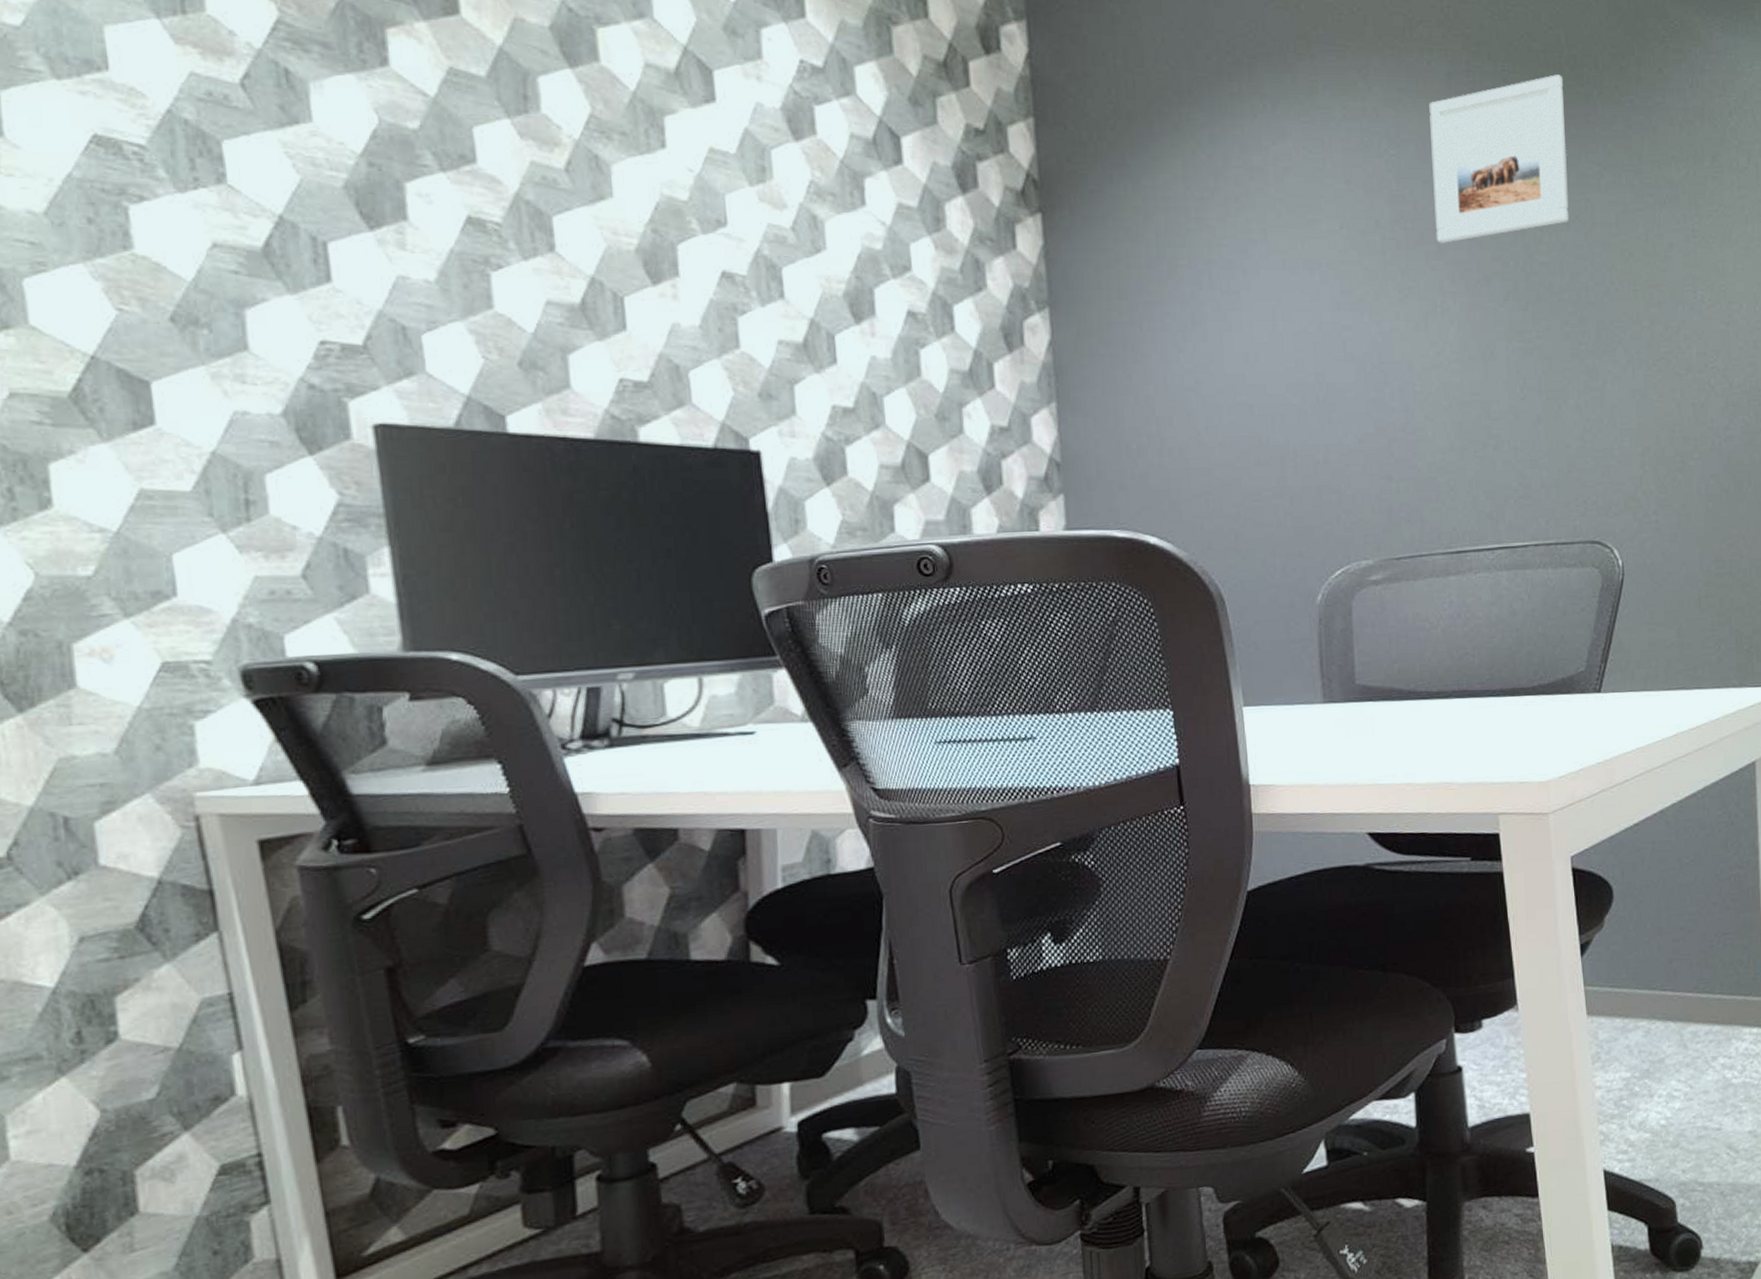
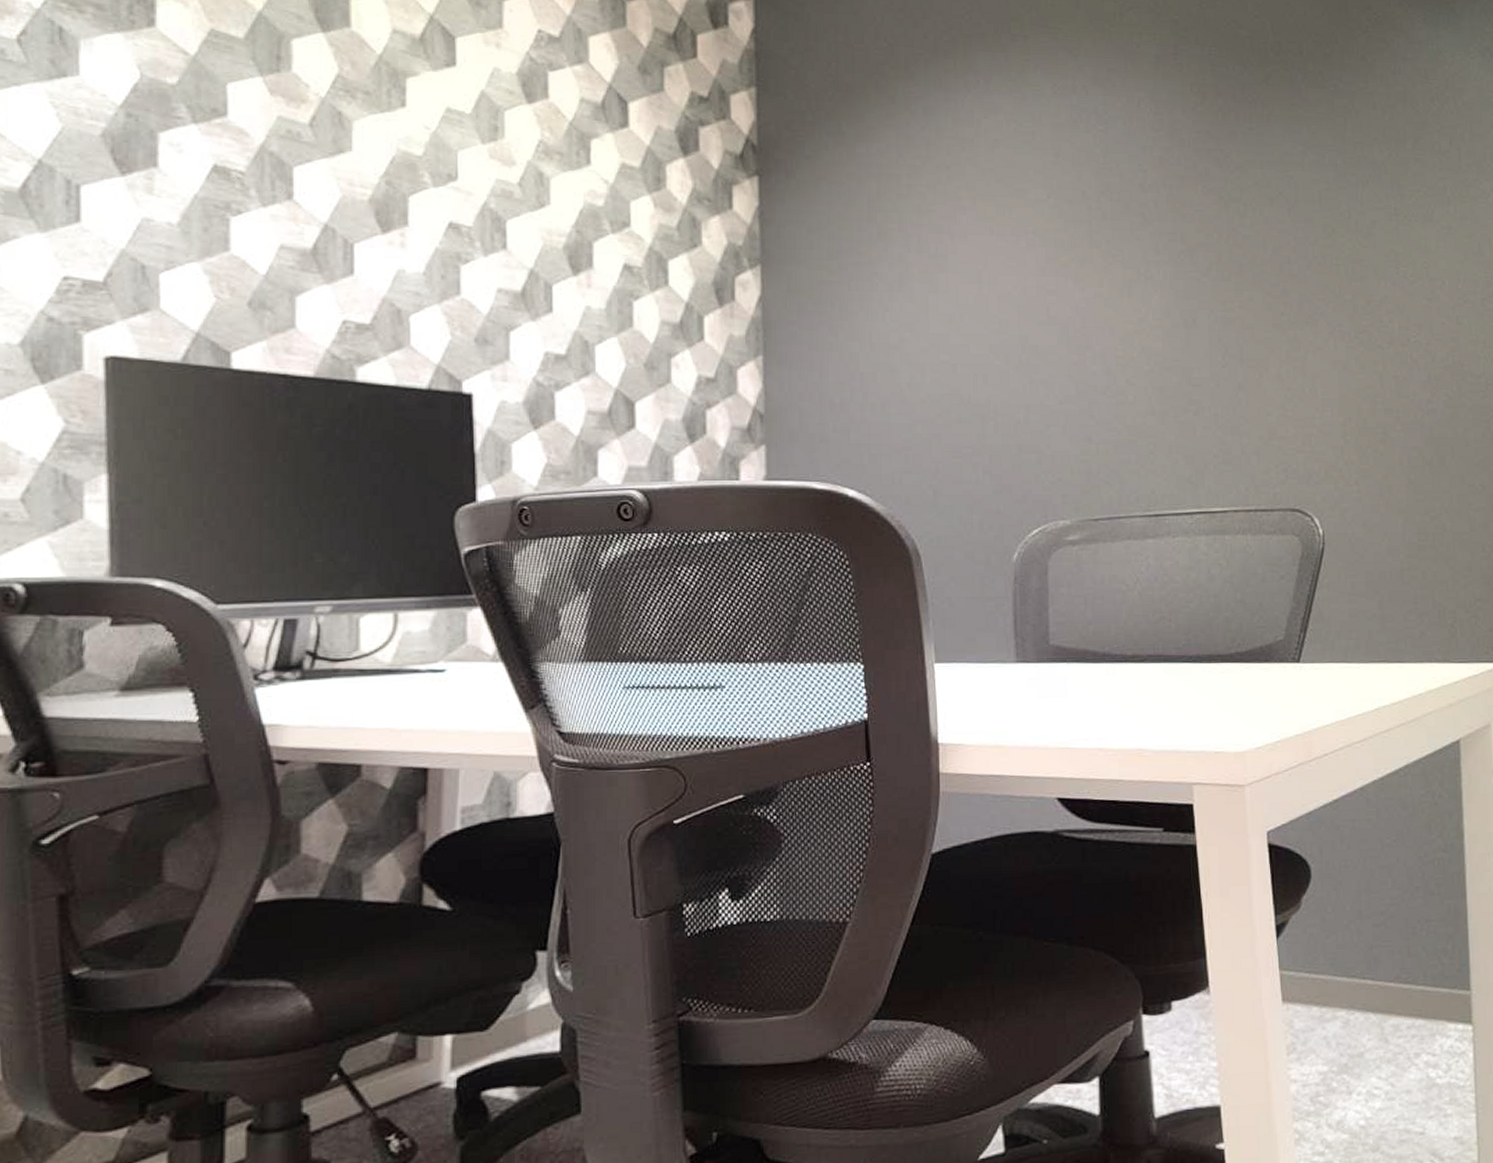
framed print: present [1429,74,1569,243] -> none [1137,59,1273,215]

